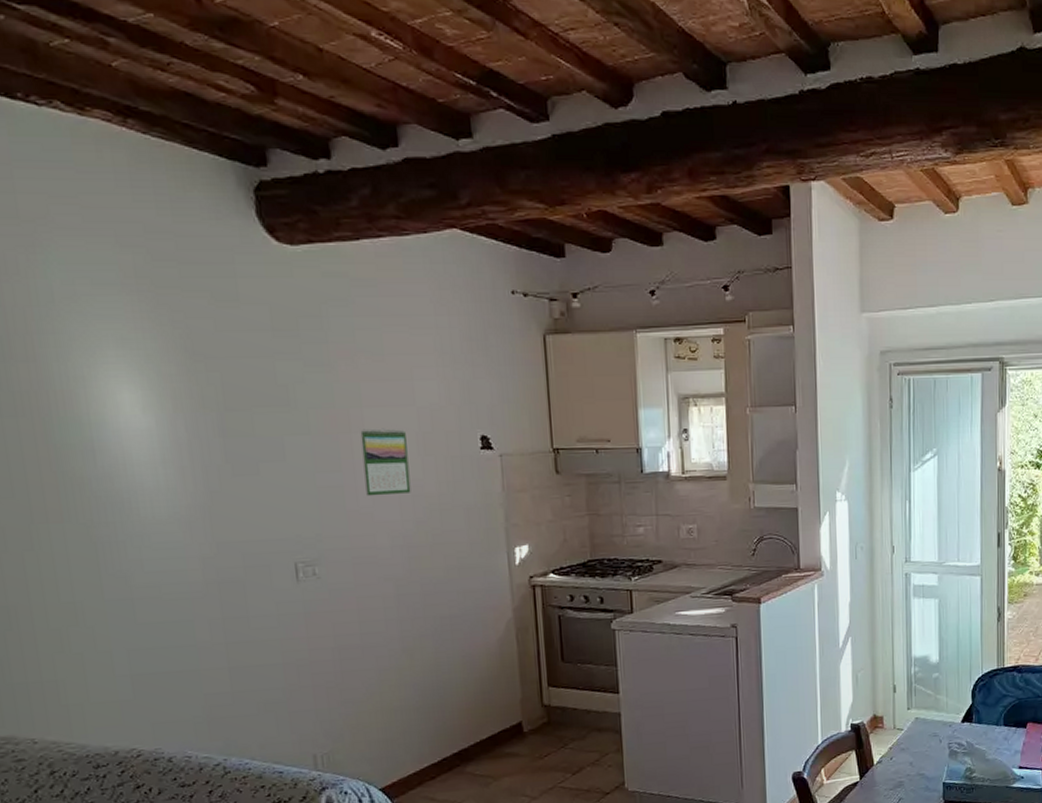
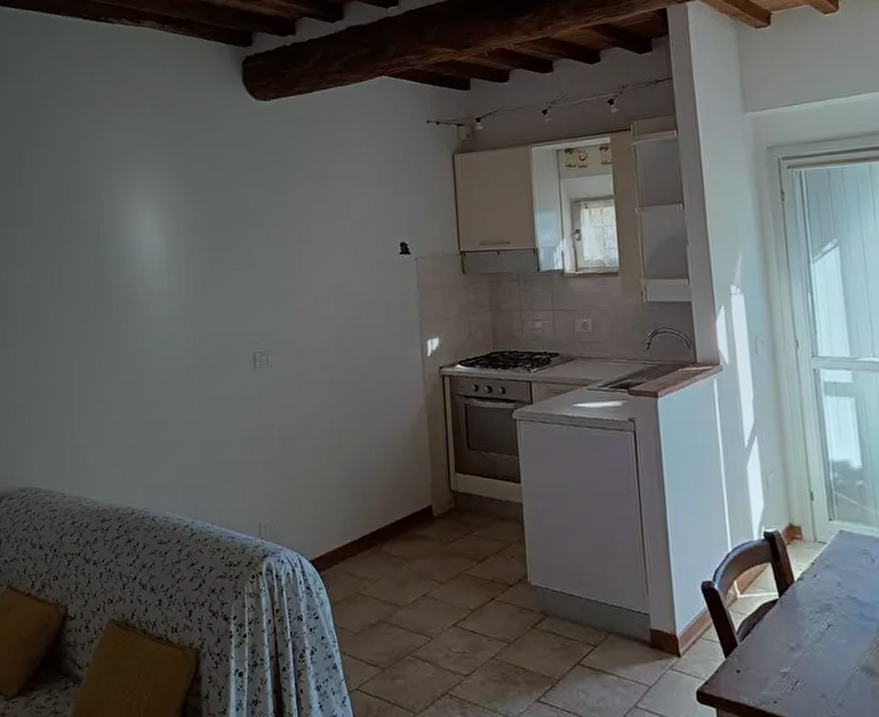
calendar: present [360,428,411,497] -> none [307,239,344,297]

